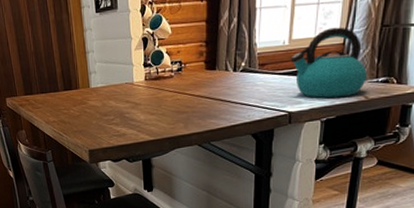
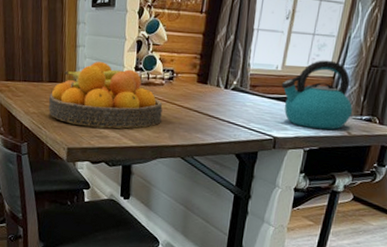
fruit bowl: none [66,63,175,128] -> present [48,61,163,129]

